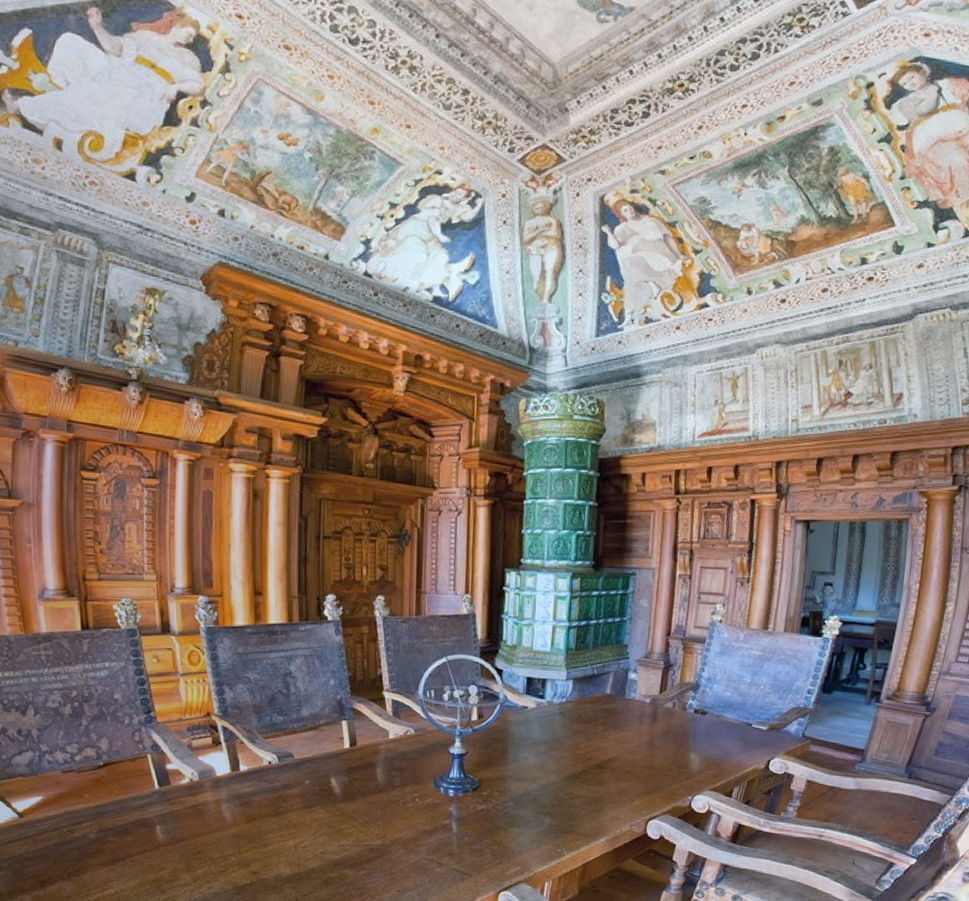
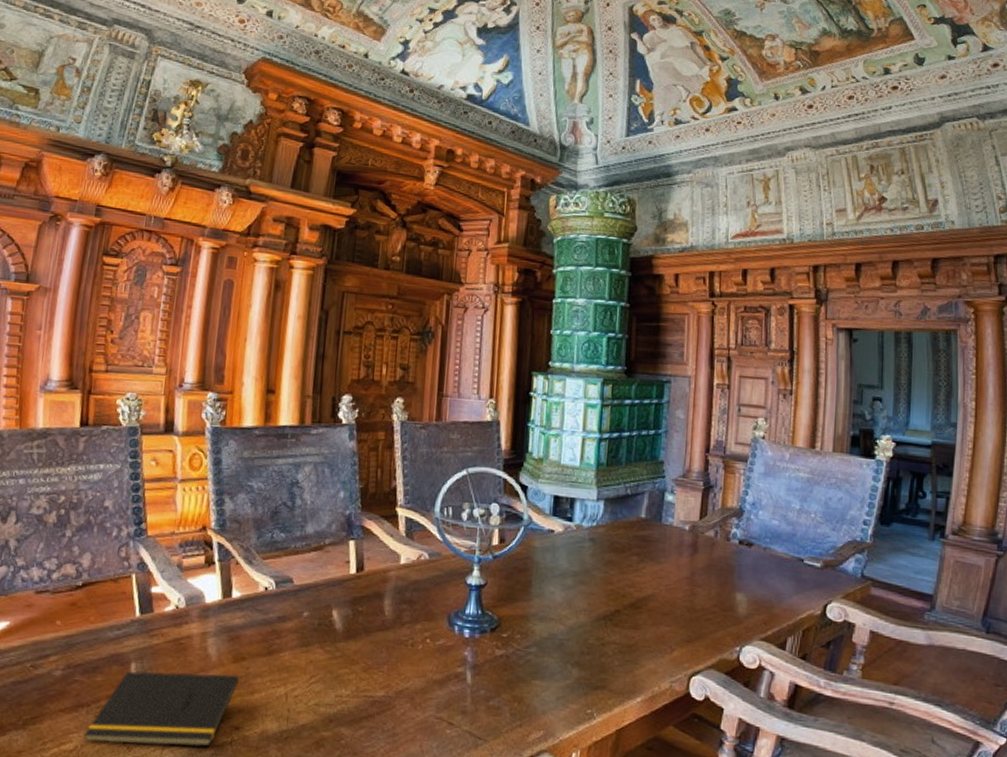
notepad: none [123,831,253,889] -> present [84,671,240,747]

